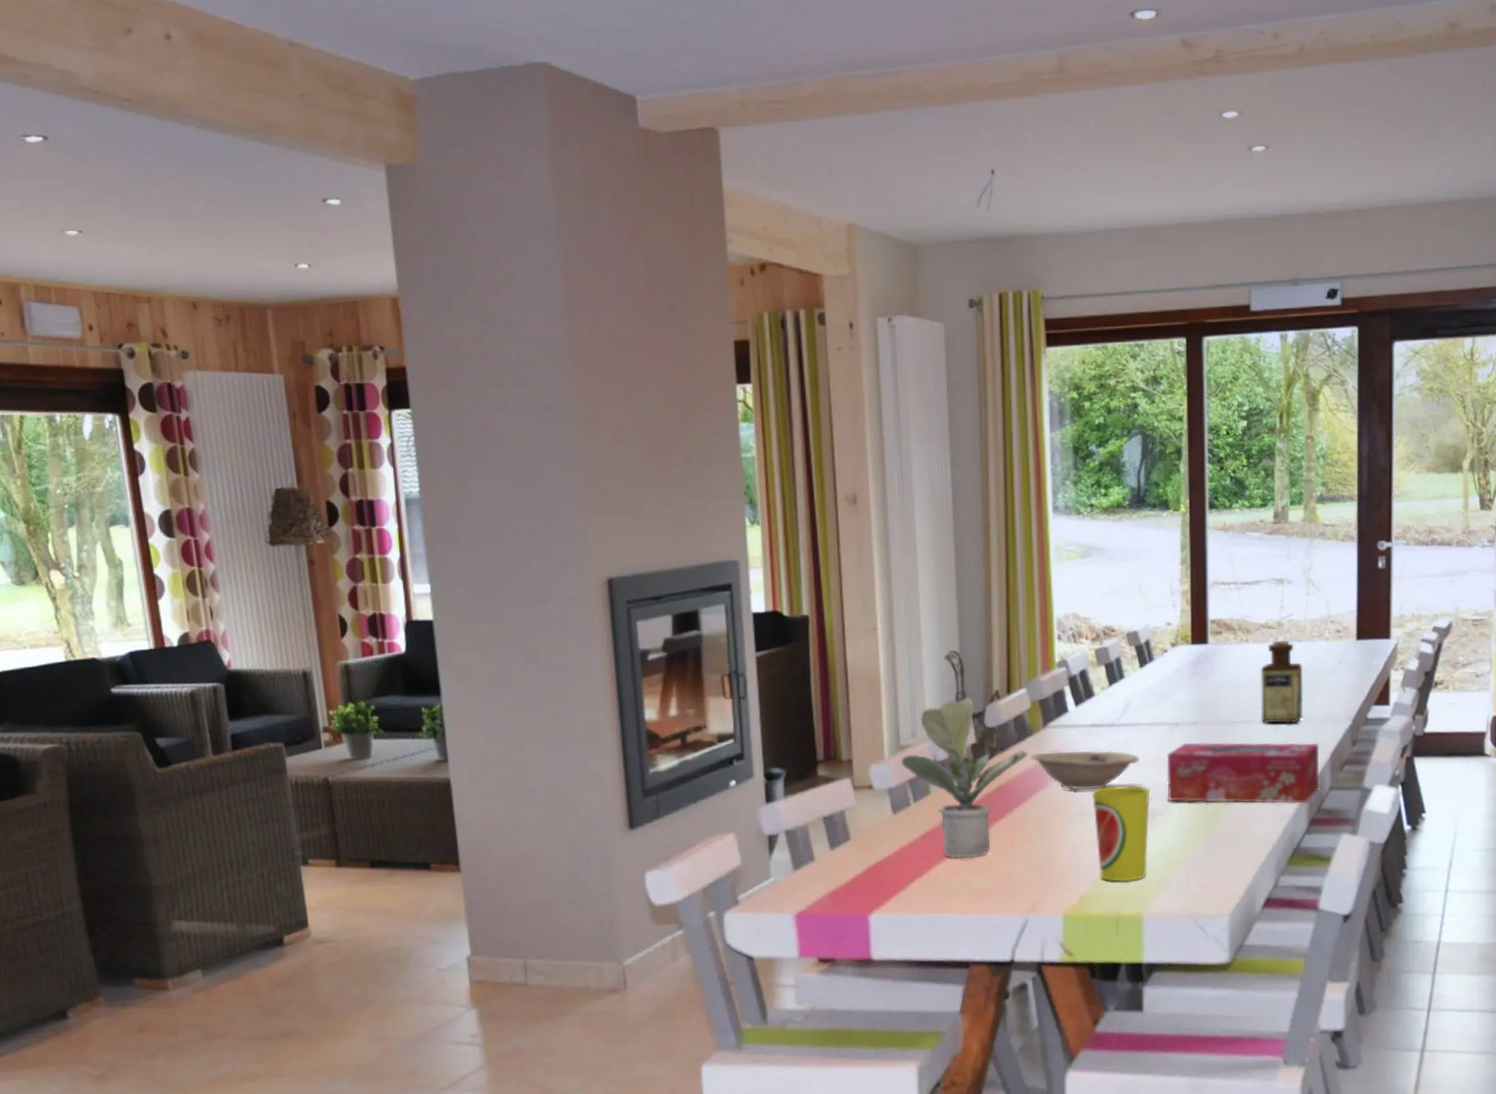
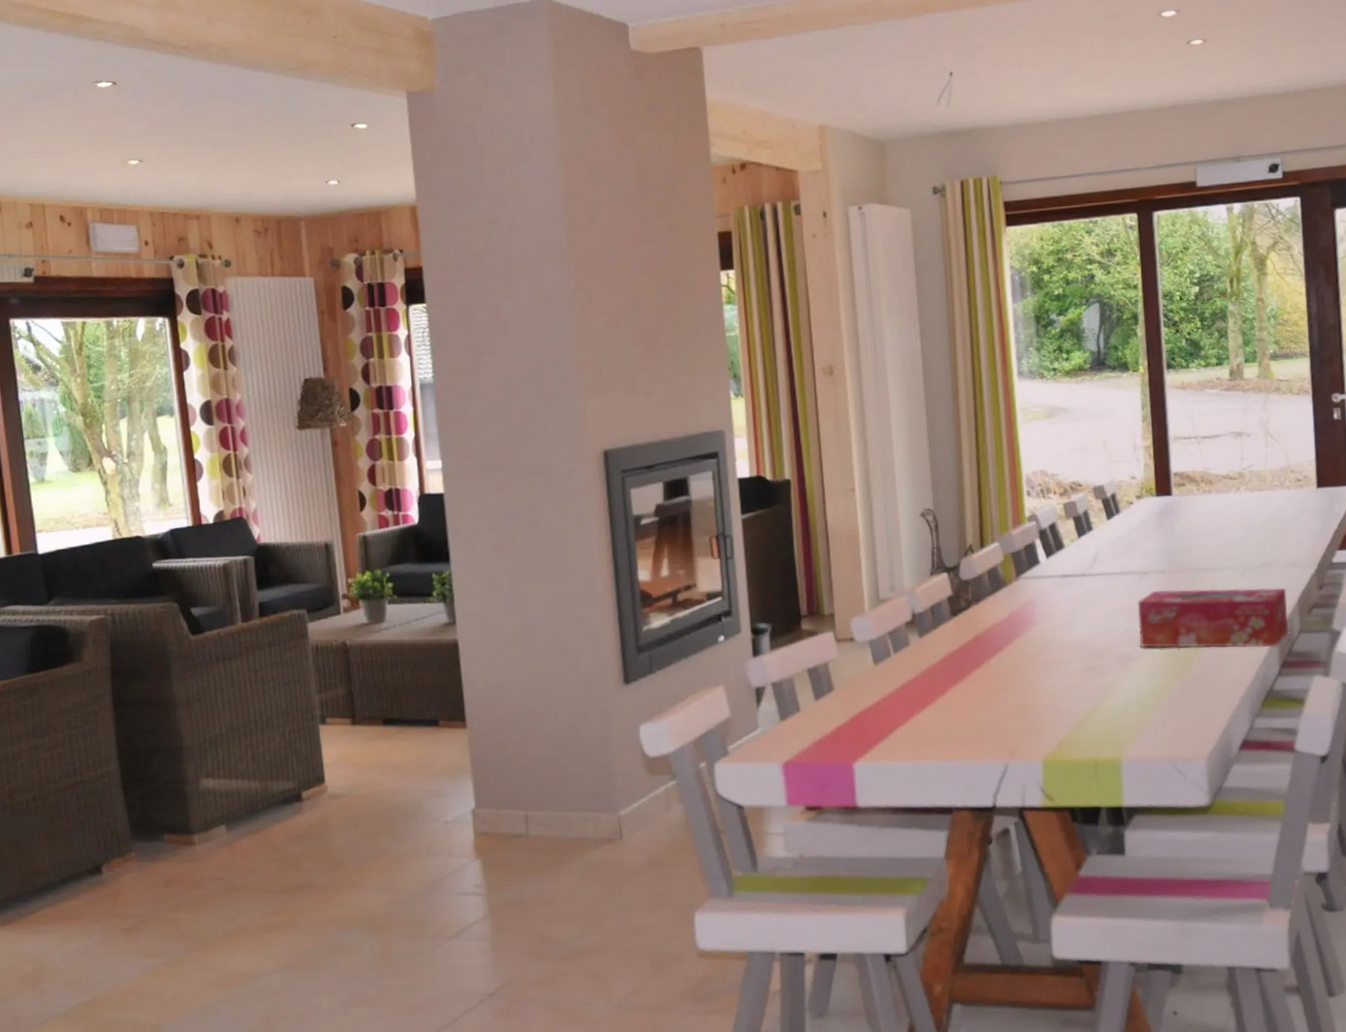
potted plant: present [901,696,1028,859] -> none [880,551,1003,707]
bowl: present [1030,750,1139,791] -> none [1004,599,1111,639]
cup: present [1091,785,1150,883] -> none [1065,632,1123,728]
bottle: present [1261,641,1303,724] -> none [1225,490,1268,570]

